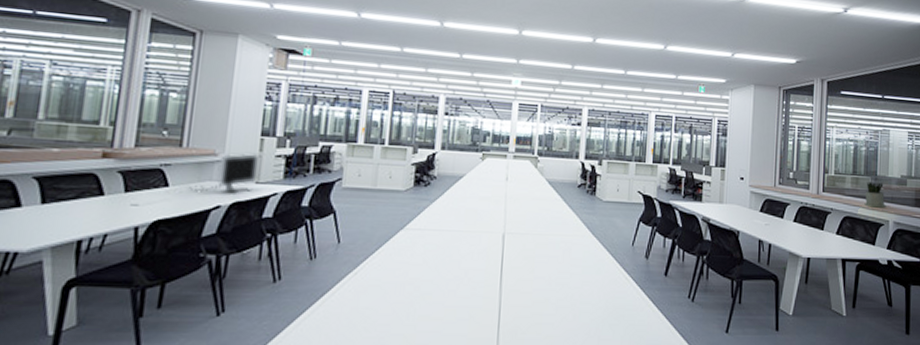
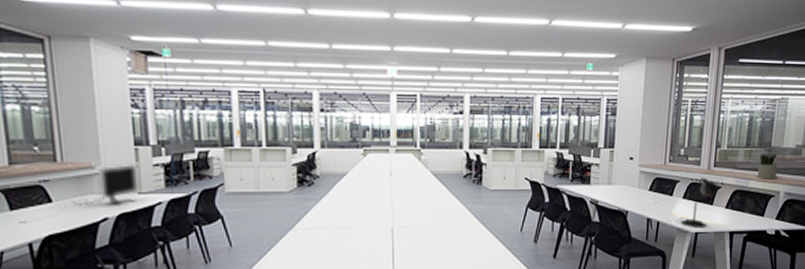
desk lamp: none [792,201,828,254] -> present [680,177,718,228]

